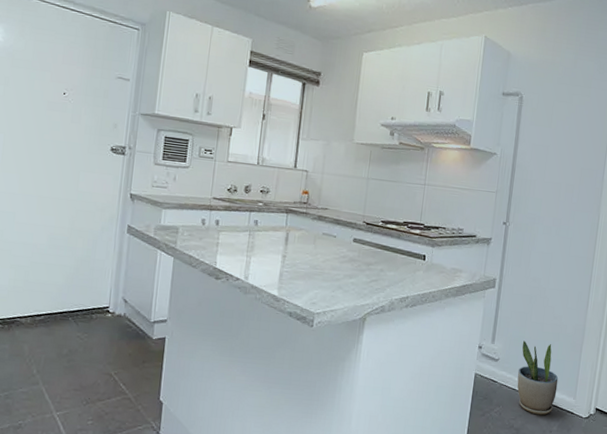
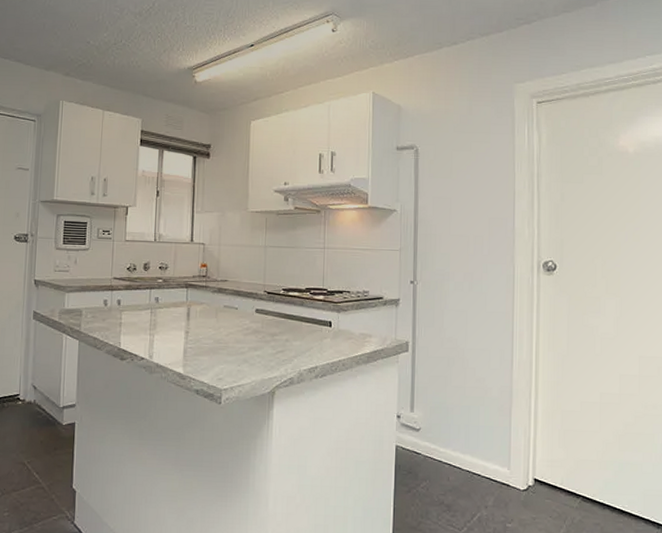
potted plant: present [517,340,559,415] -> none [442,407,489,489]

